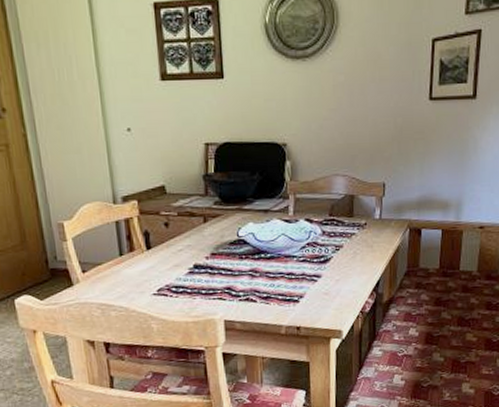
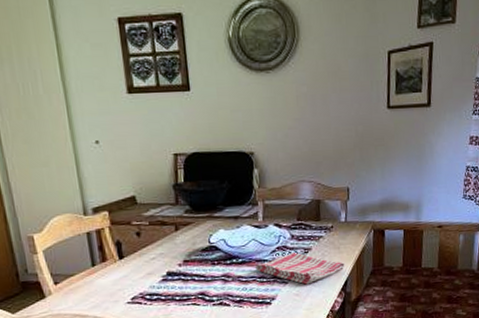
dish towel: none [284,249,377,283] -> present [256,252,345,285]

